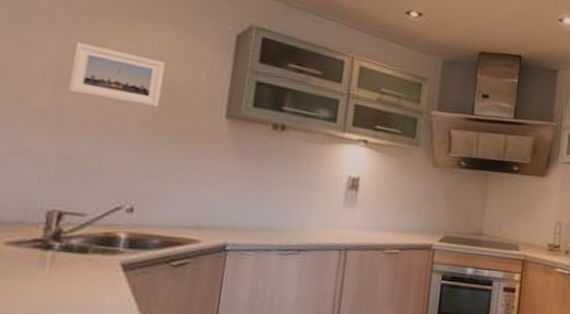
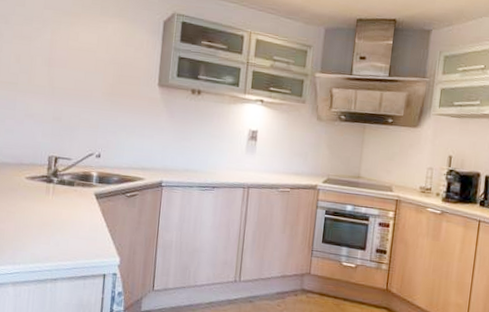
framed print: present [69,42,165,108] -> none [57,36,116,81]

